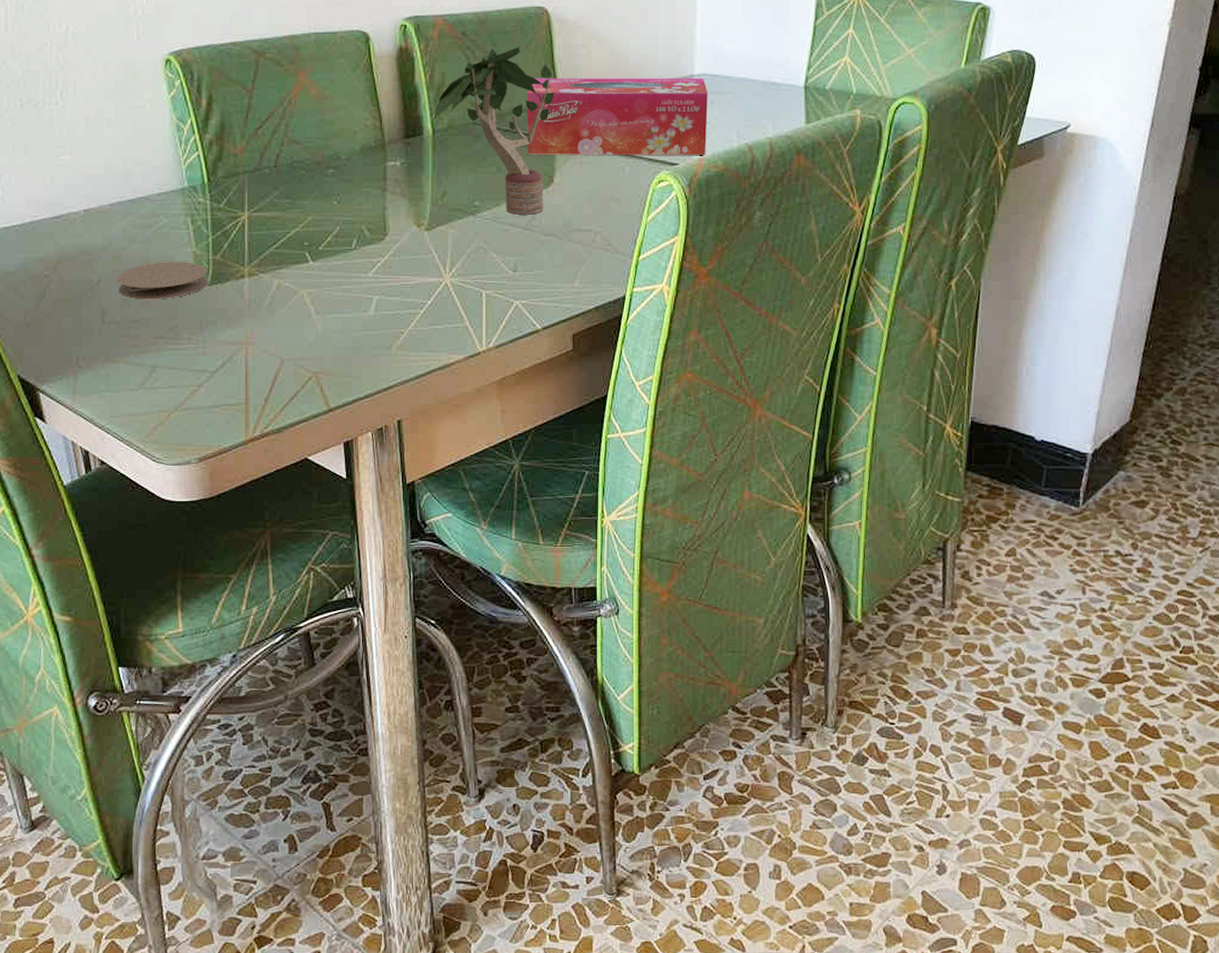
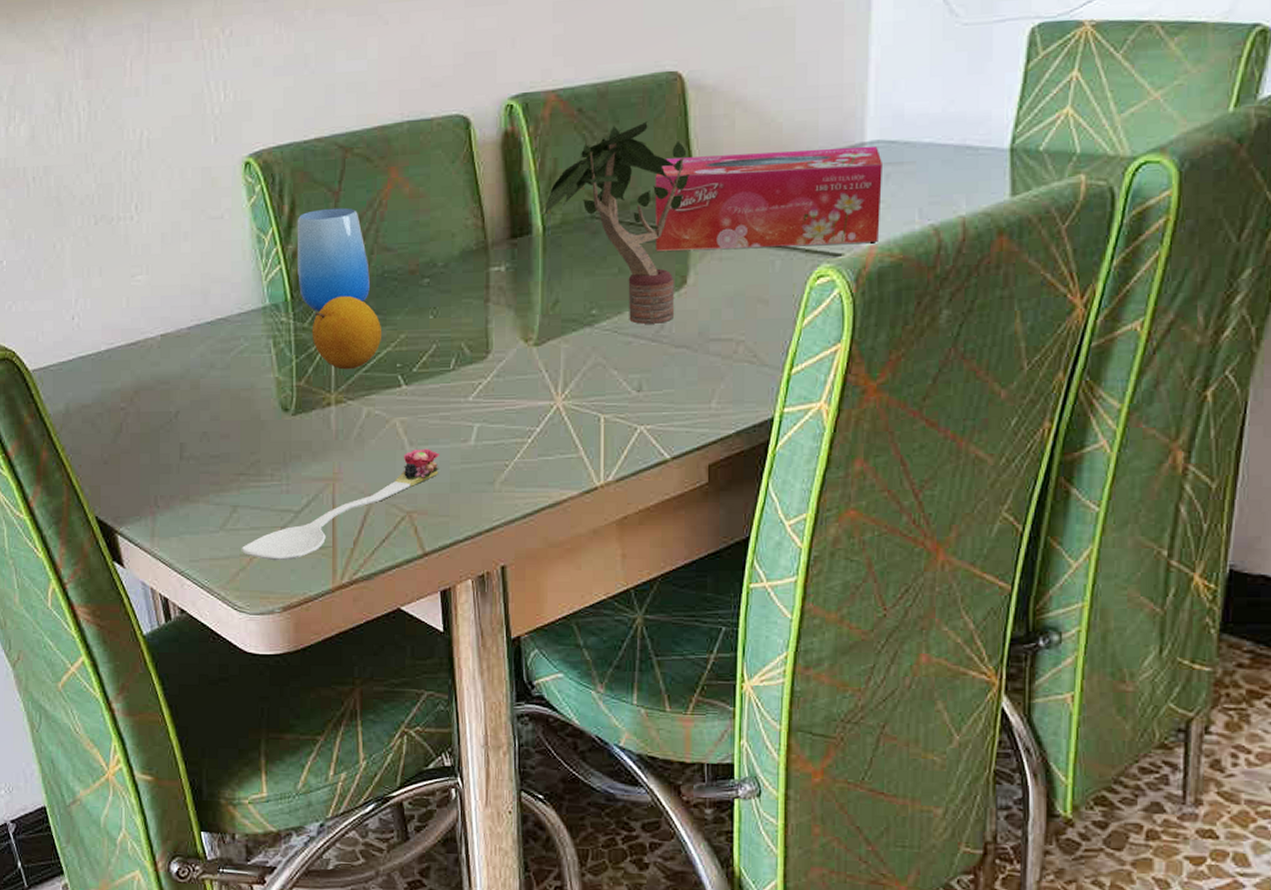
coaster: present [116,262,208,300] -> none [195,389,292,433]
spoon: none [159,317,344,416] -> present [241,448,440,561]
cup: none [213,104,281,195] -> present [297,207,371,313]
fruit: none [227,181,292,246] -> present [312,295,382,370]

